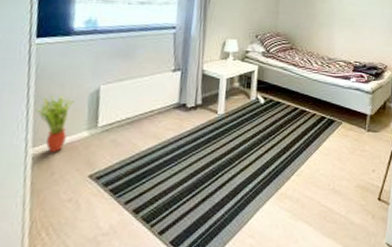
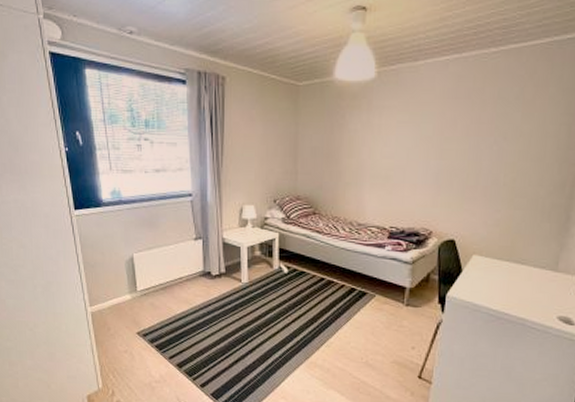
potted plant: present [35,94,74,152] -> none [86,261,114,311]

